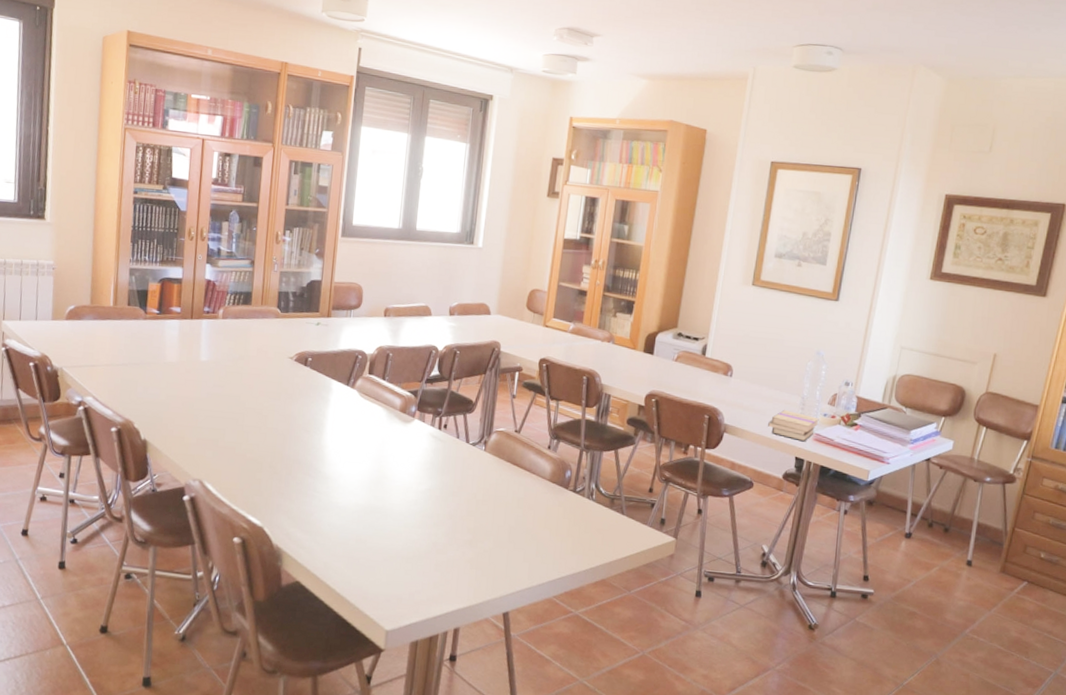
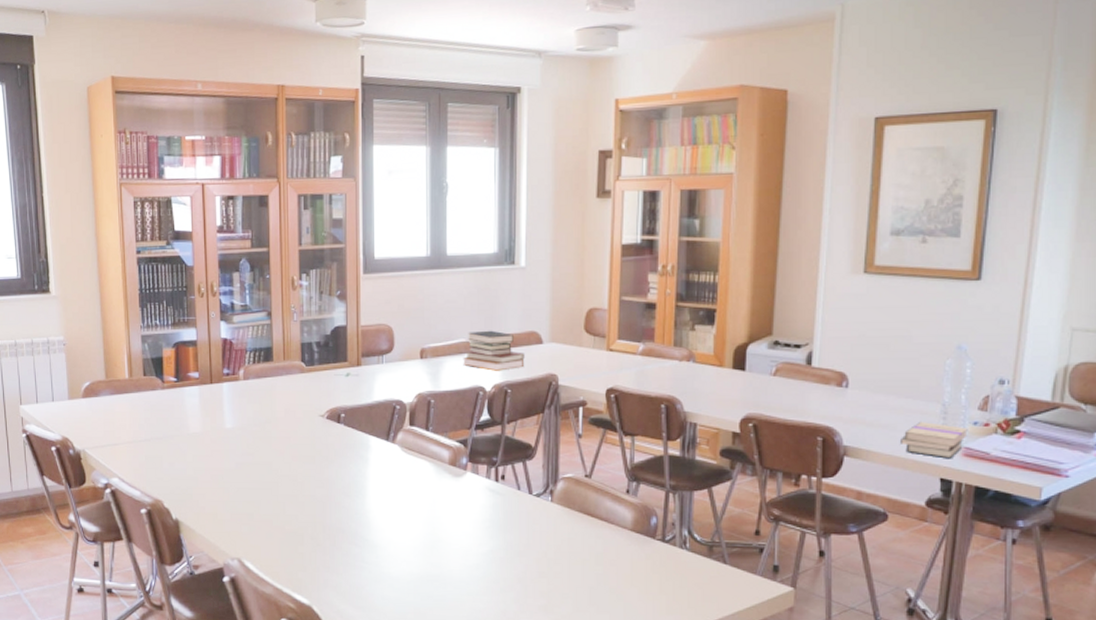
books: none [420,298,474,335] -> present [463,330,525,371]

